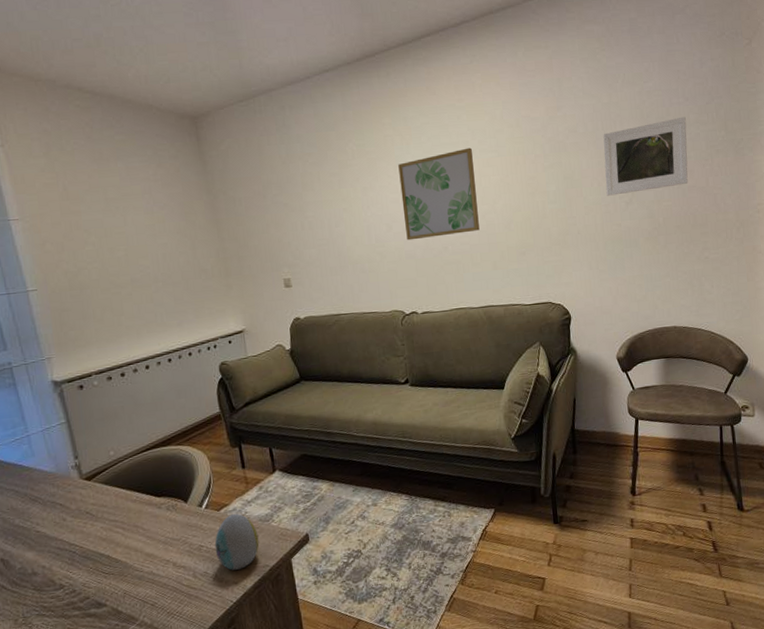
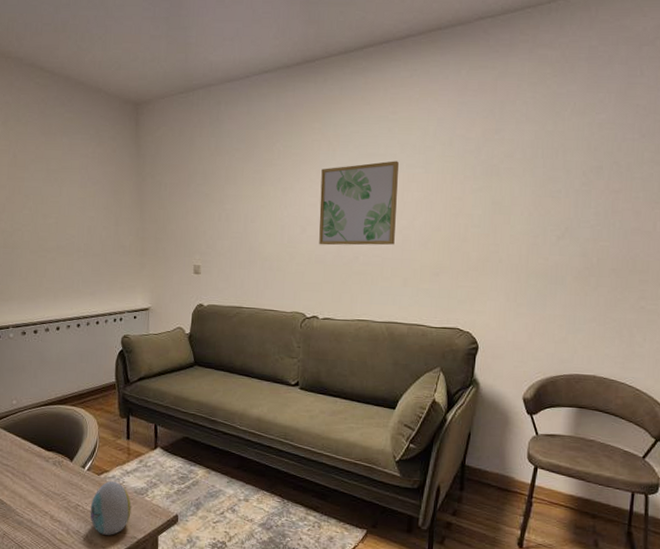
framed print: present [603,116,688,196] -> none [536,154,639,228]

